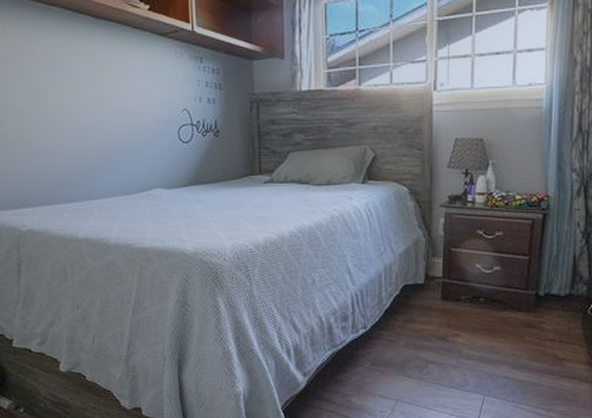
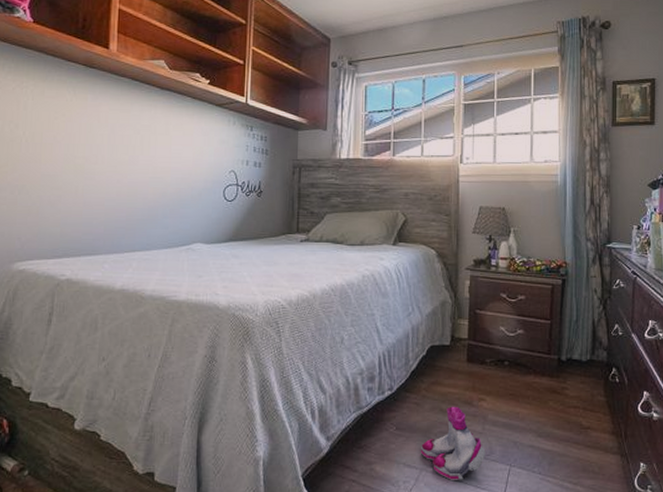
boots: none [395,342,460,409] -> present [420,406,486,480]

